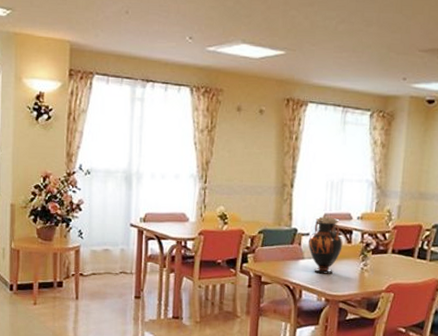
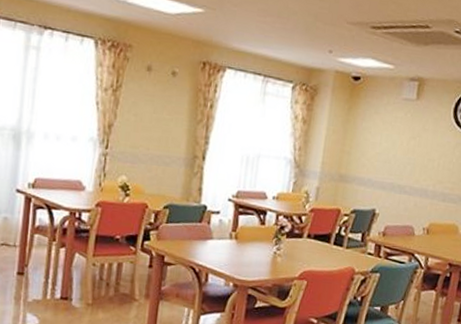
vase: present [308,217,343,274] -> none [218,194,256,257]

